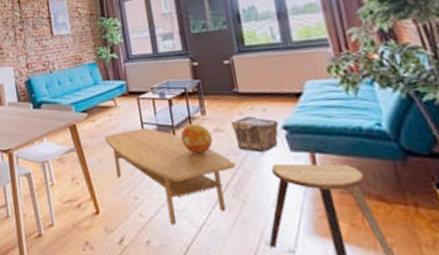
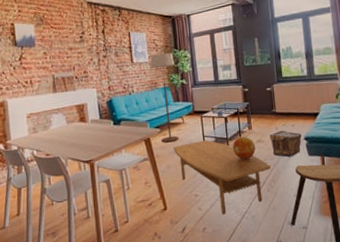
floor lamp: none [73,18,112,130] -> present [150,49,180,142]

